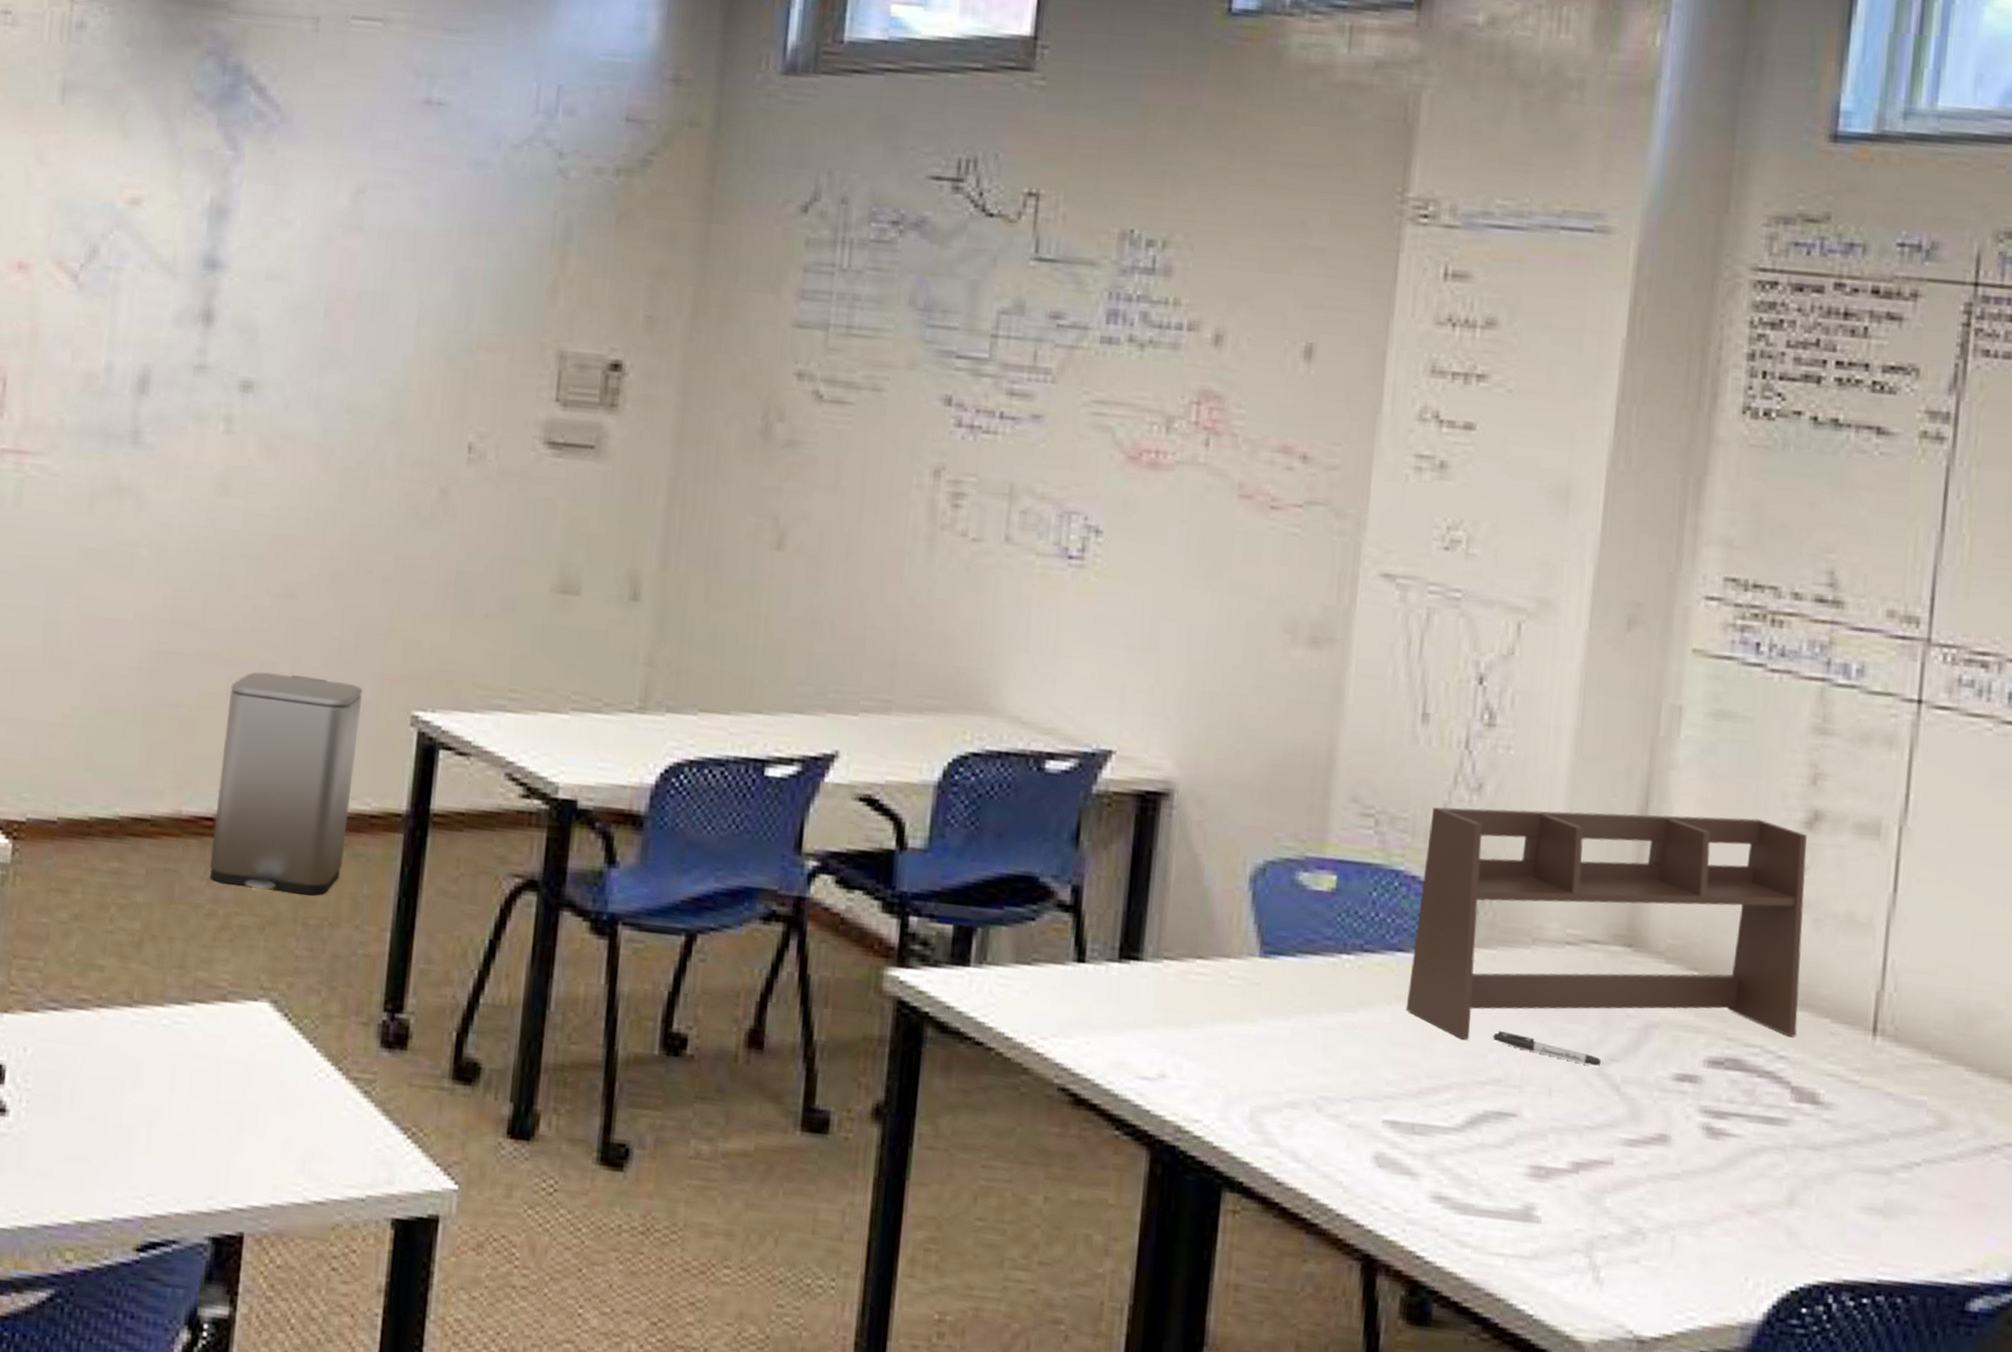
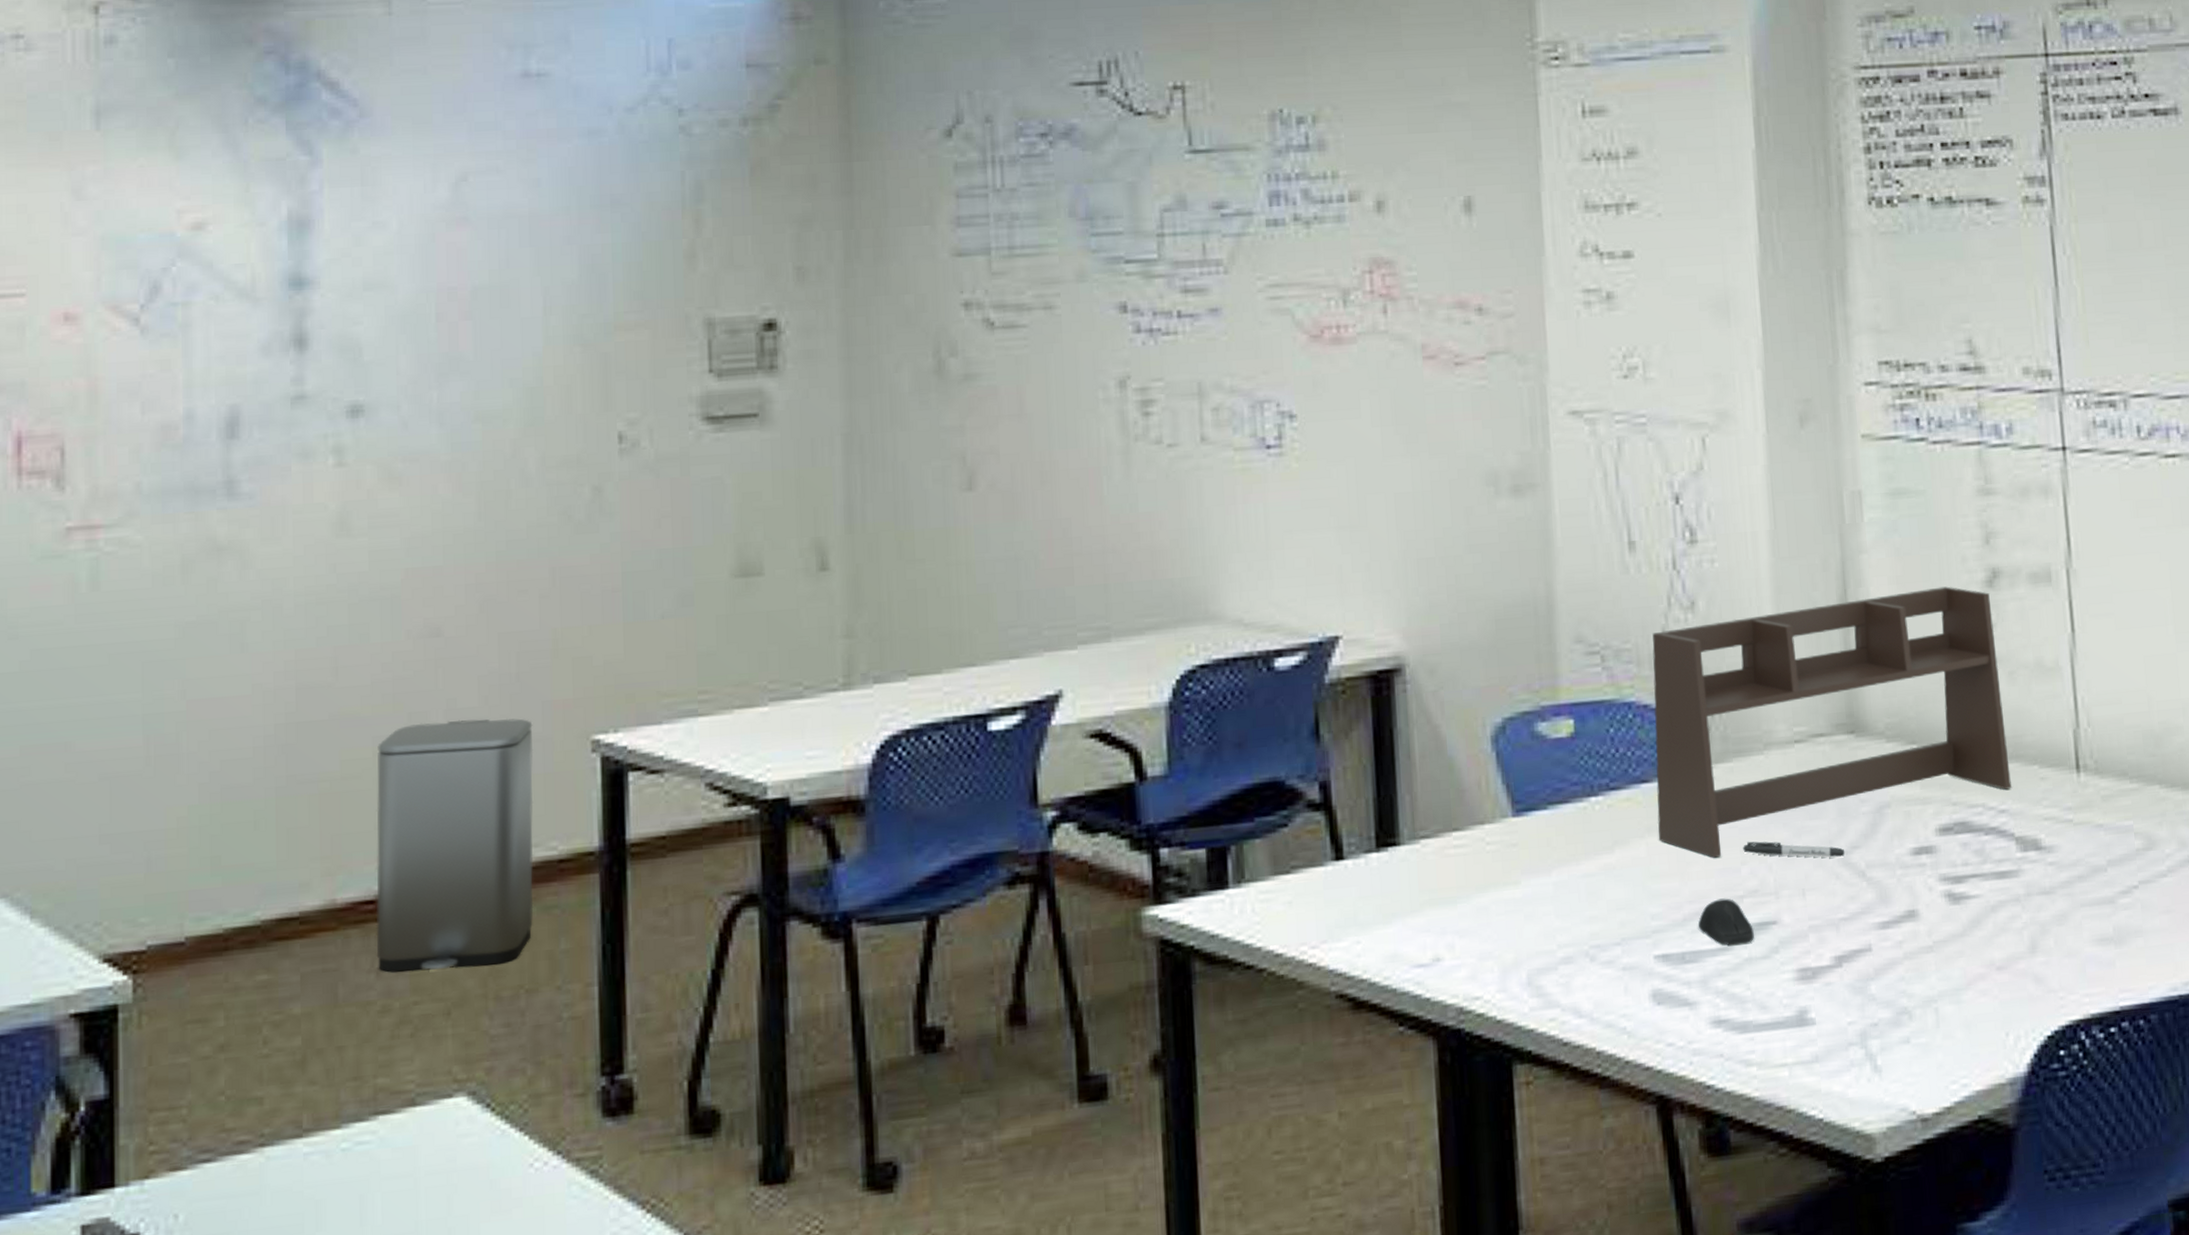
computer mouse: none [1434,1079,1491,1129] -> present [1698,898,1754,945]

